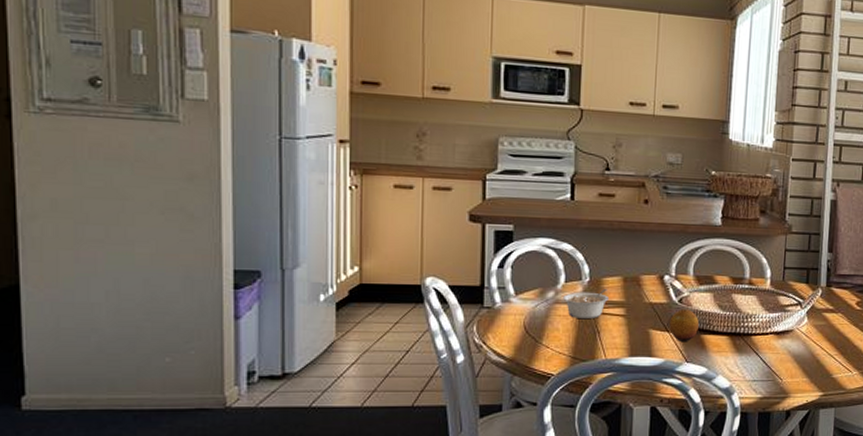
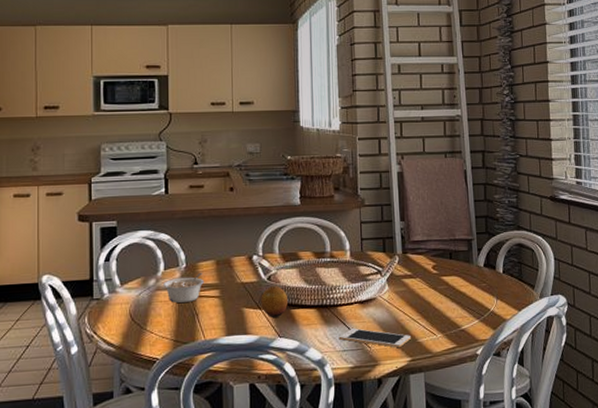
cell phone: none [749,359,826,382] -> present [339,328,412,348]

